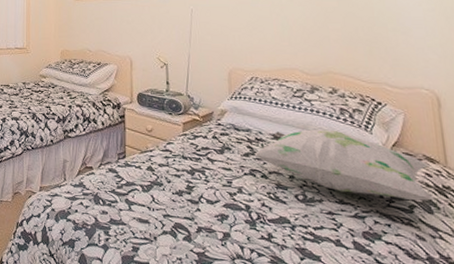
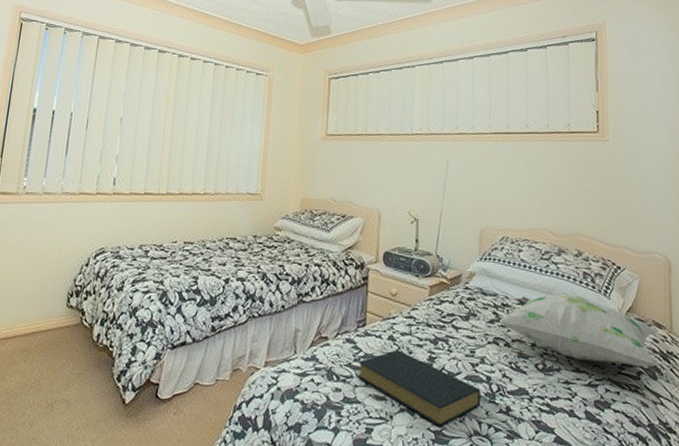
hardback book: none [121,179,241,249] -> present [357,350,481,427]

